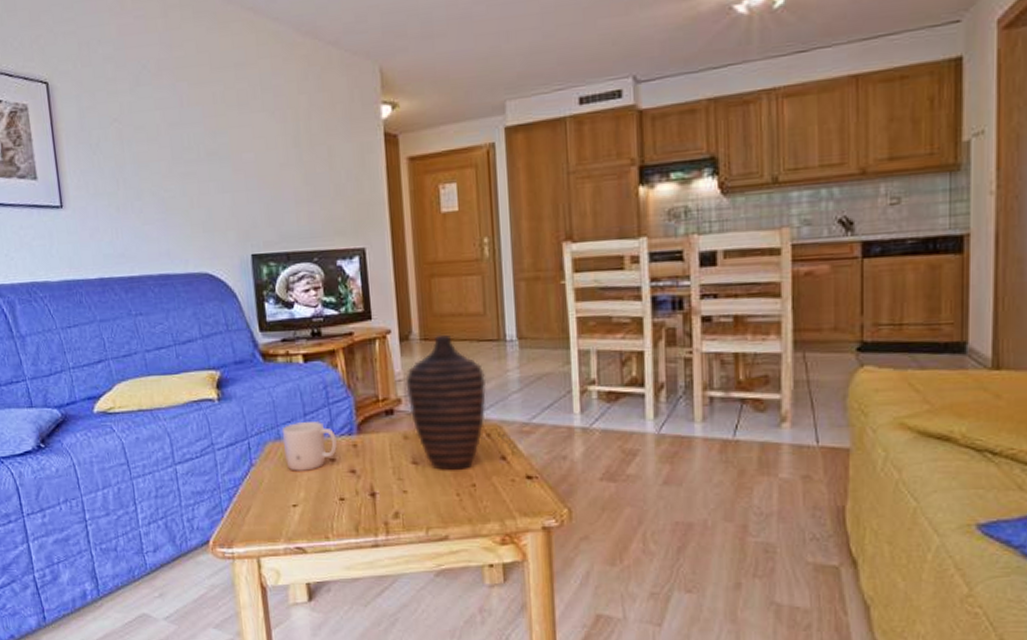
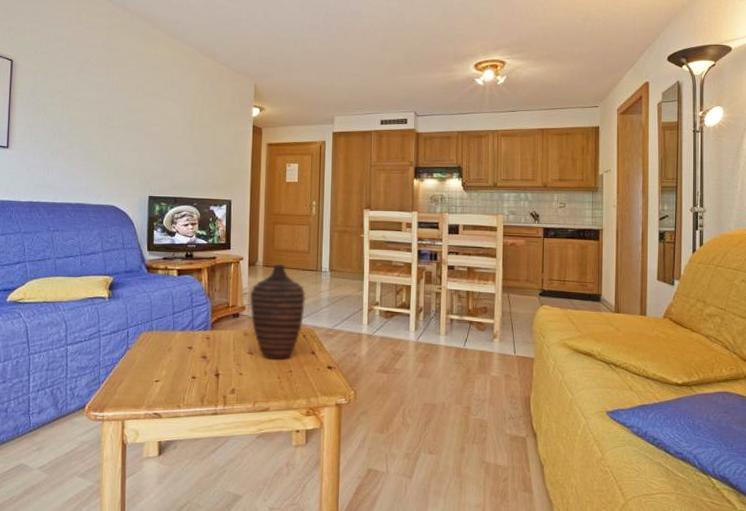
mug: present [281,420,338,473] -> none [154,318,196,356]

